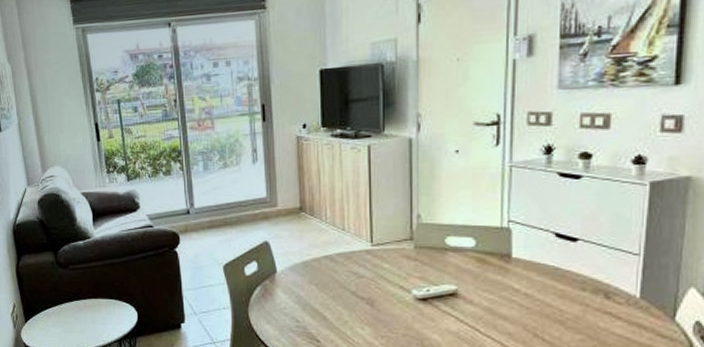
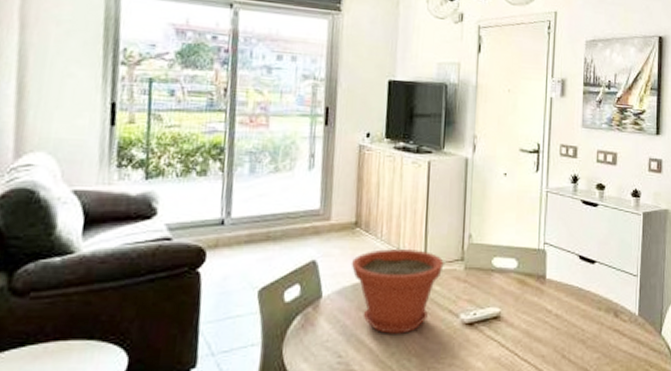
plant pot: none [299,231,392,307] -> present [351,249,444,335]

